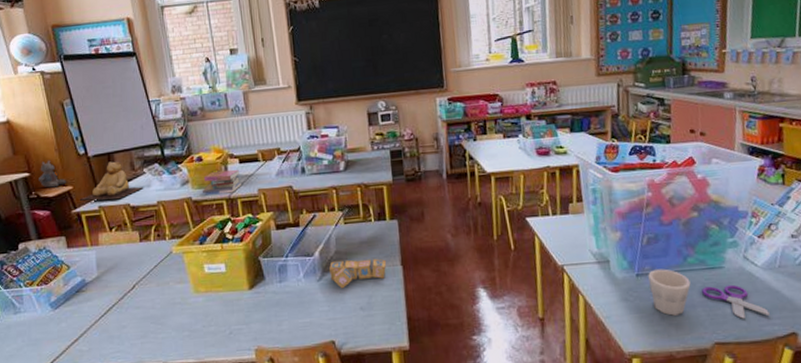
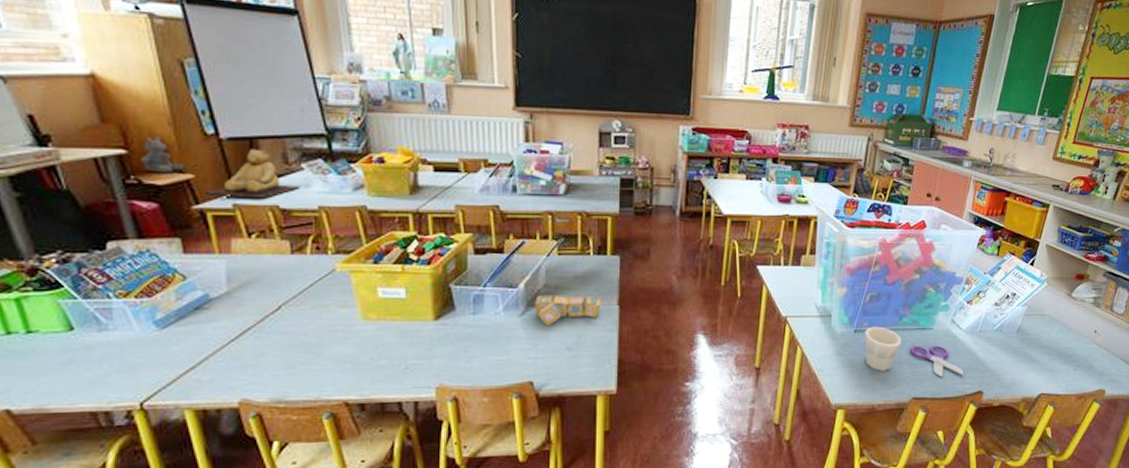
books: present [202,169,241,195] -> none [381,177,434,206]

